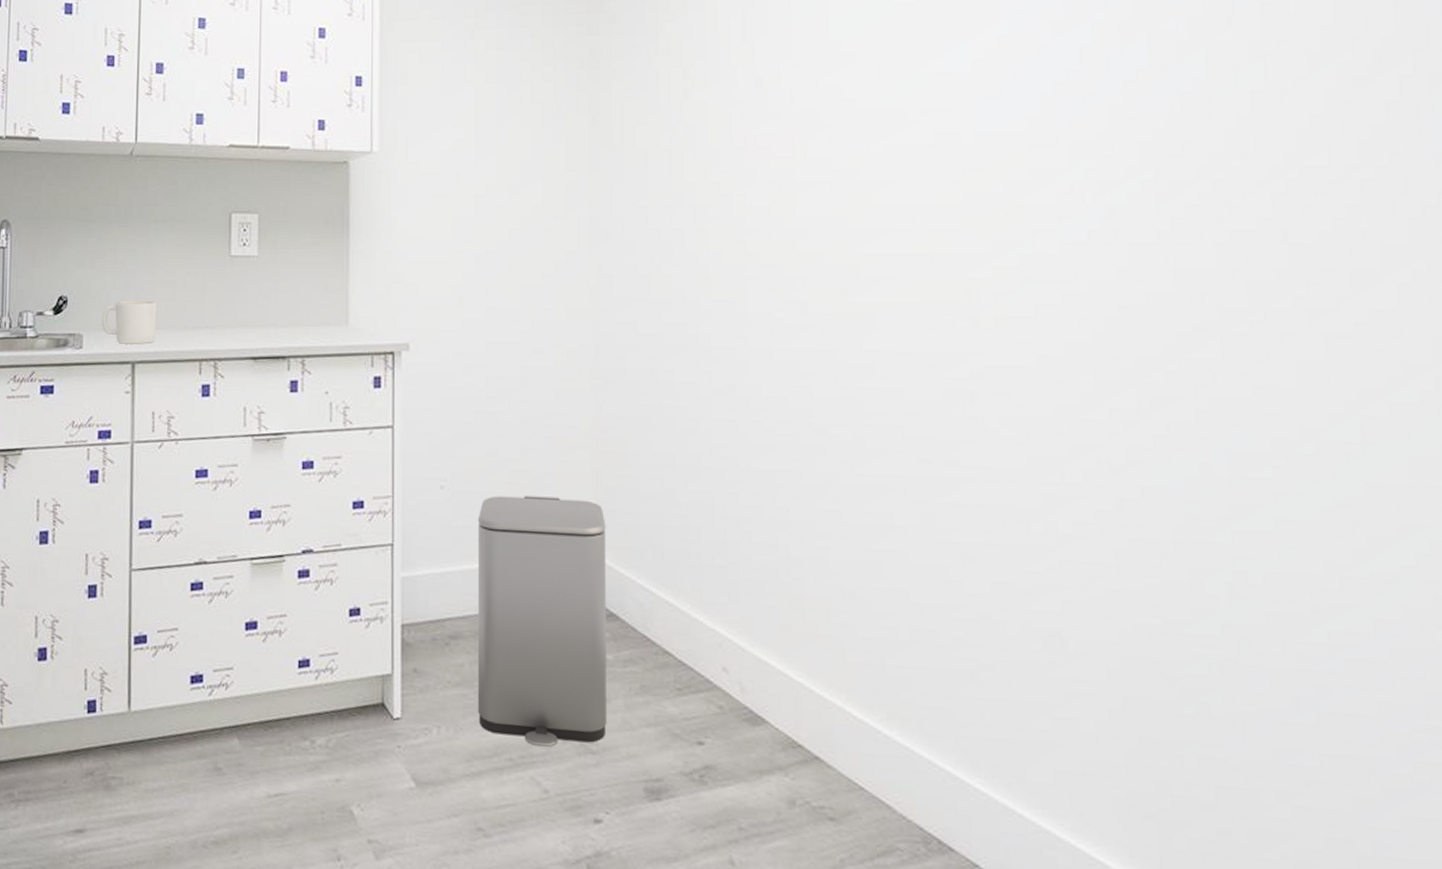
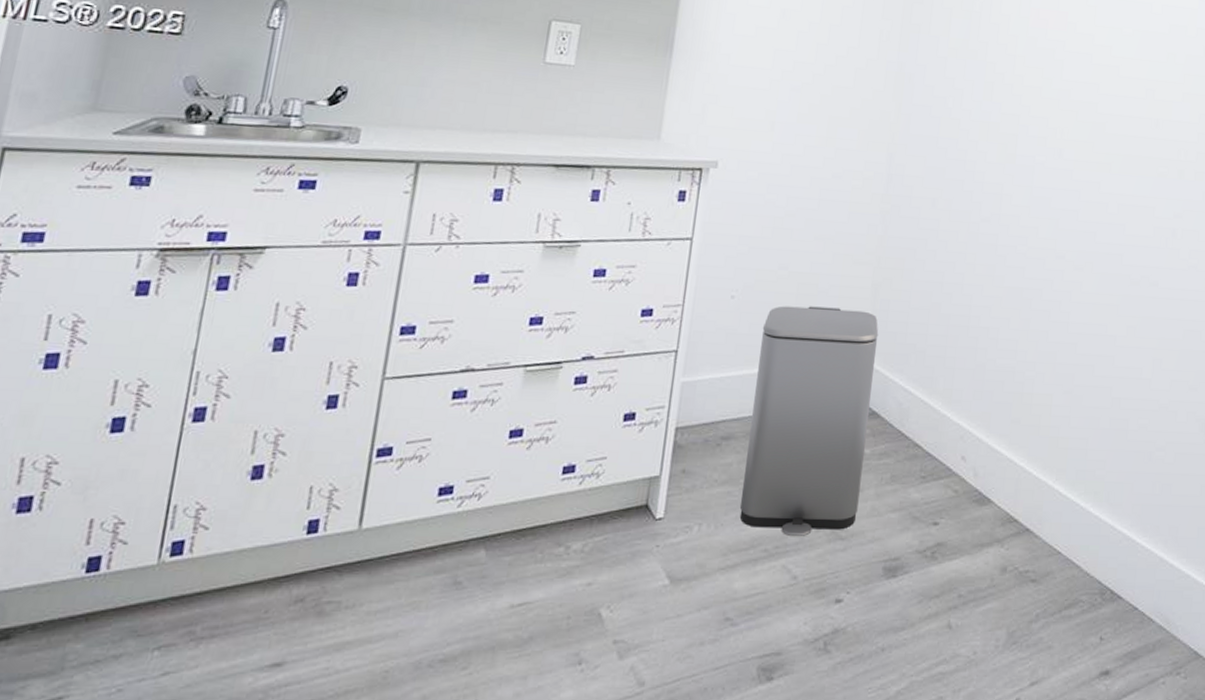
mug: present [101,300,157,345] -> none [386,97,456,144]

